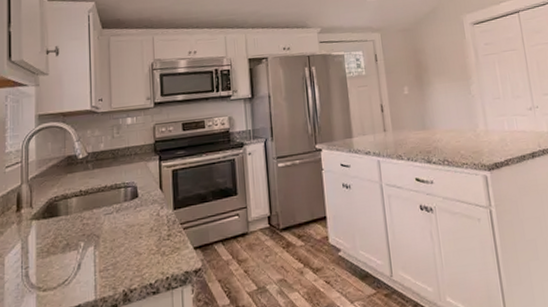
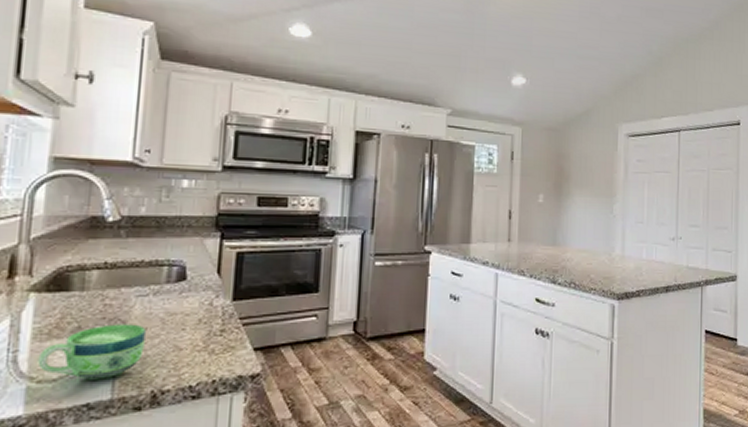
cup: none [42,237,114,286] -> present [37,324,146,380]

